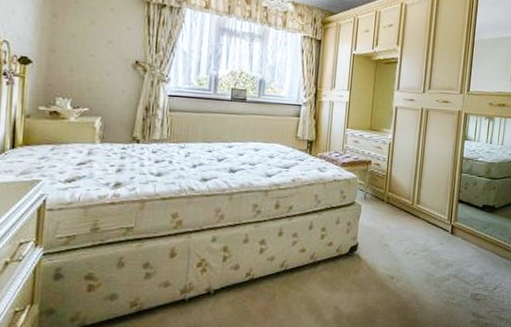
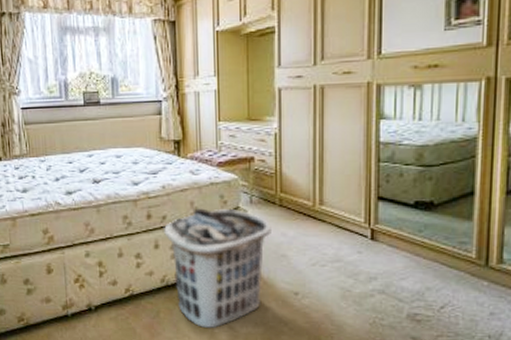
clothes hamper: none [288,201,379,310] -> present [163,208,271,329]

